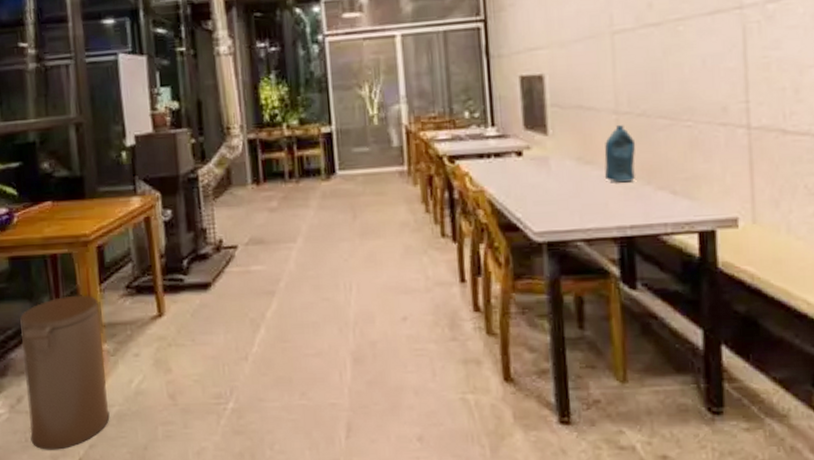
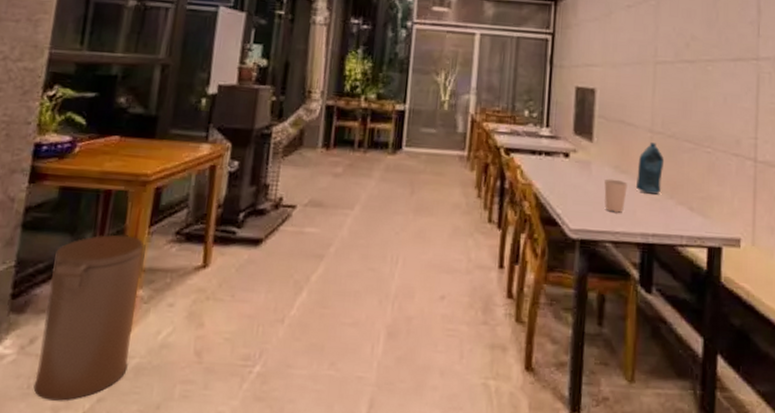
cup: none [567,172,595,209] -> present [604,178,628,213]

